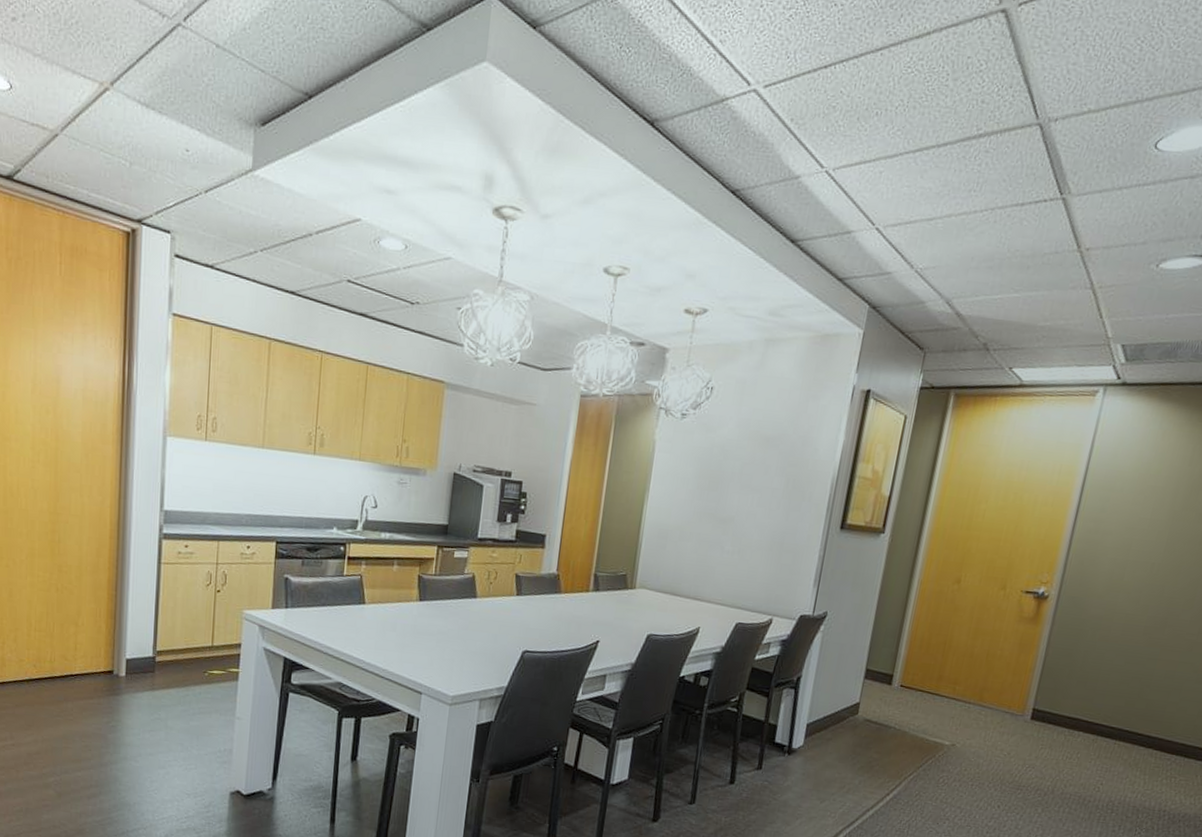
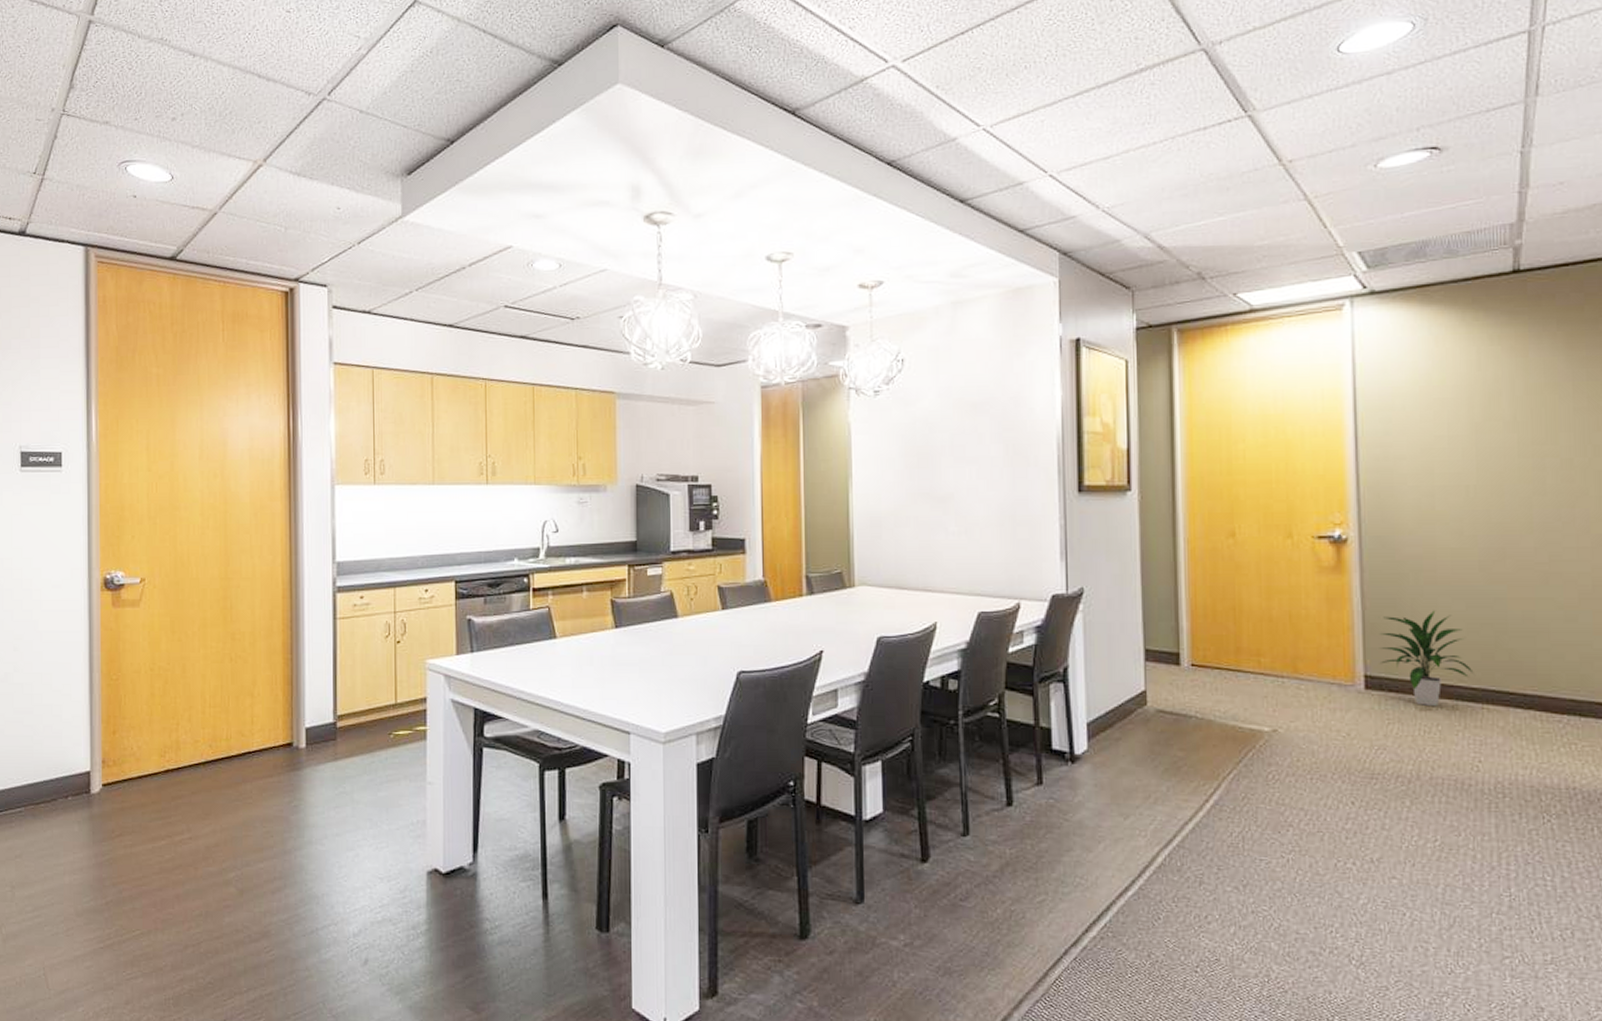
indoor plant: none [1047,662,1117,739] -> present [1379,610,1474,707]

